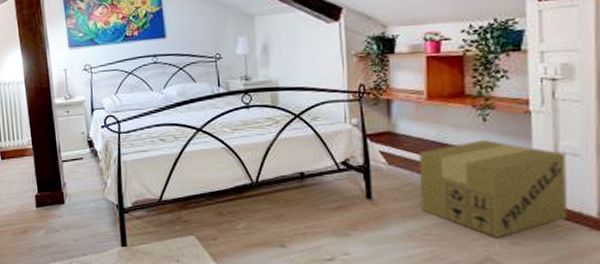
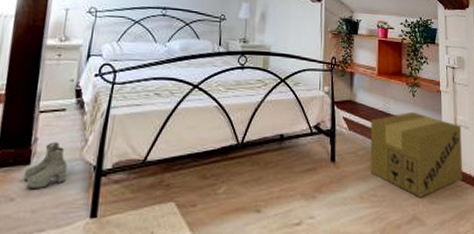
boots: none [61,186,96,222] -> present [23,142,68,188]

